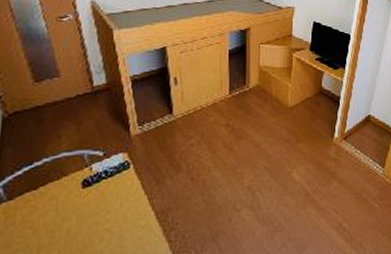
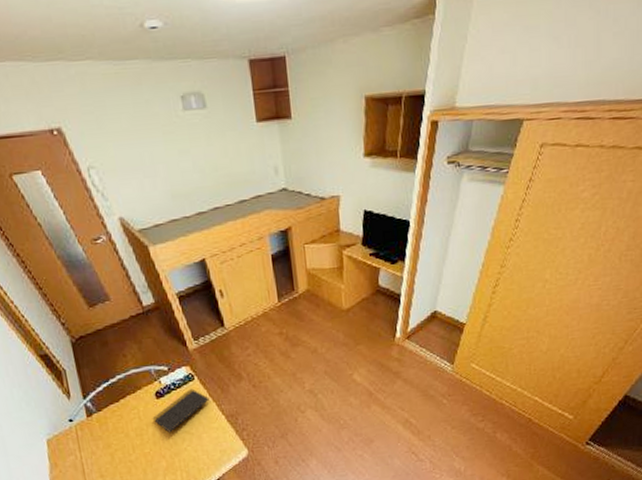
notepad: none [71,178,143,230] -> present [152,388,211,433]

